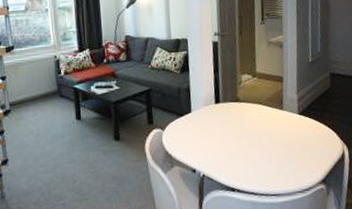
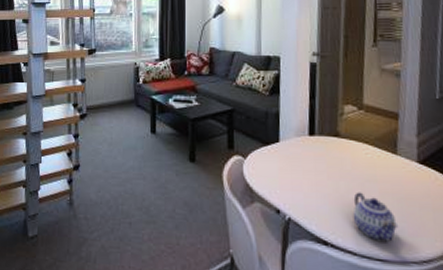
teapot: none [252,144,287,181] -> present [353,192,399,242]

